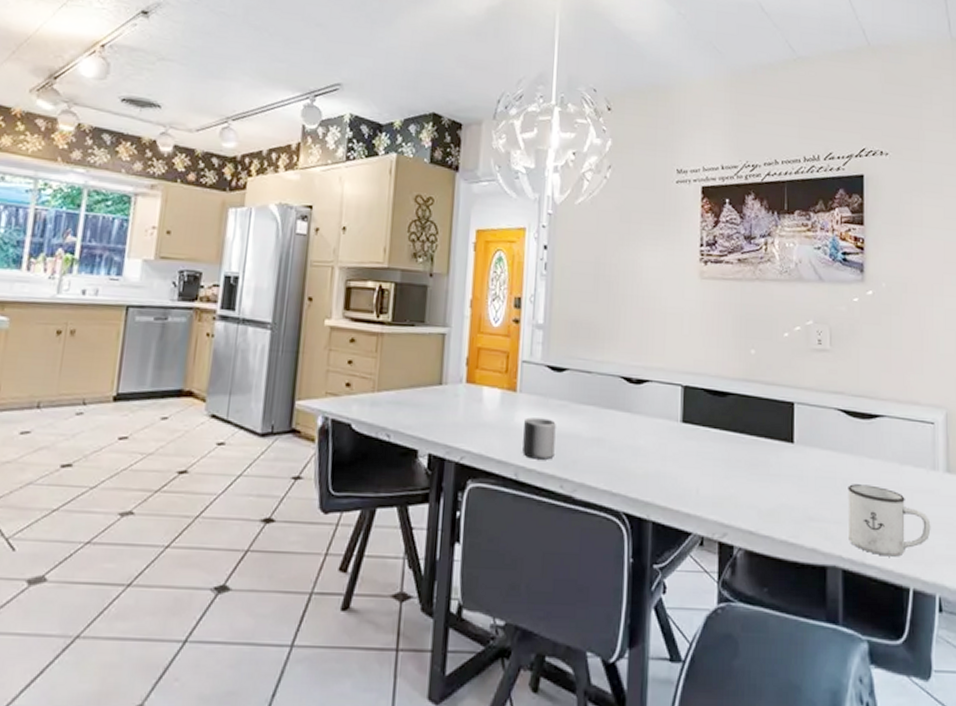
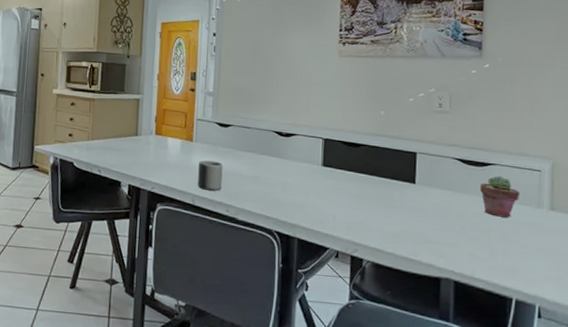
mug: present [848,484,931,557] -> none [460,216,534,274]
potted succulent: none [867,430,913,484] -> present [479,176,521,218]

